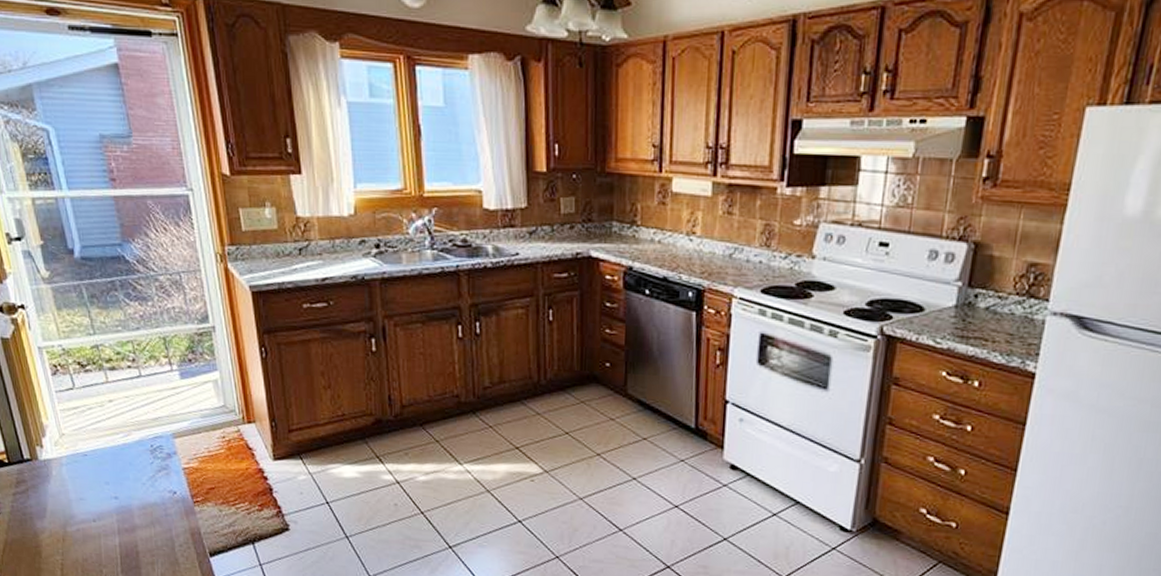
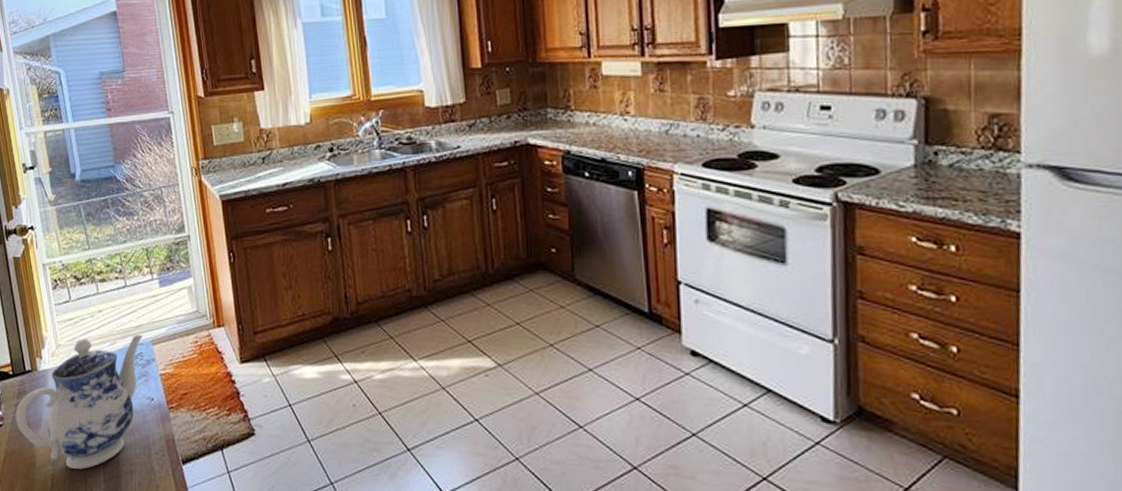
teapot: none [14,427,163,560] -> present [16,335,143,469]

